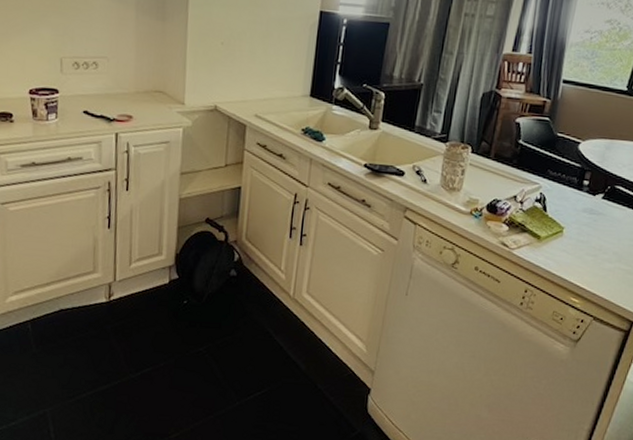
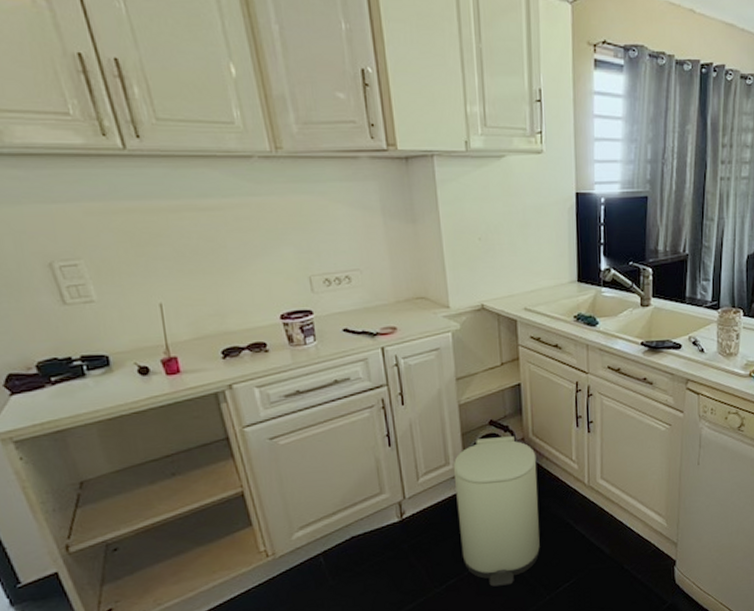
pedal bin: none [161,234,246,384] -> present [453,436,540,587]

